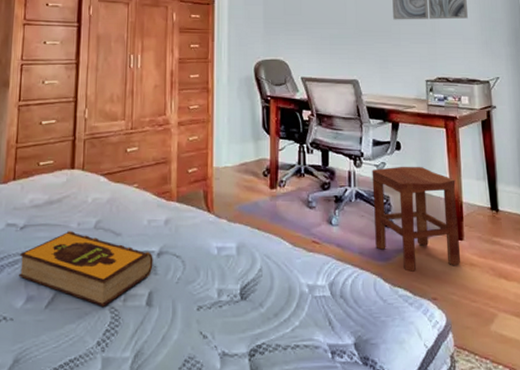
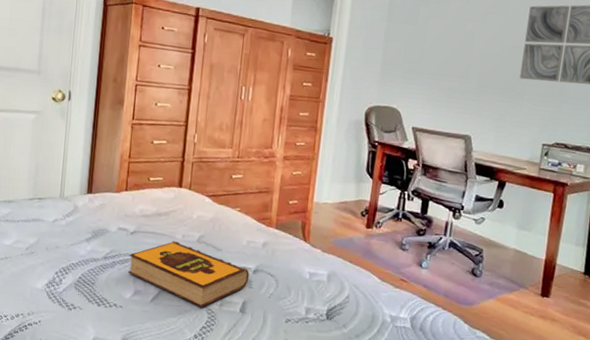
stool: present [372,166,461,272] -> none [461,222,553,319]

